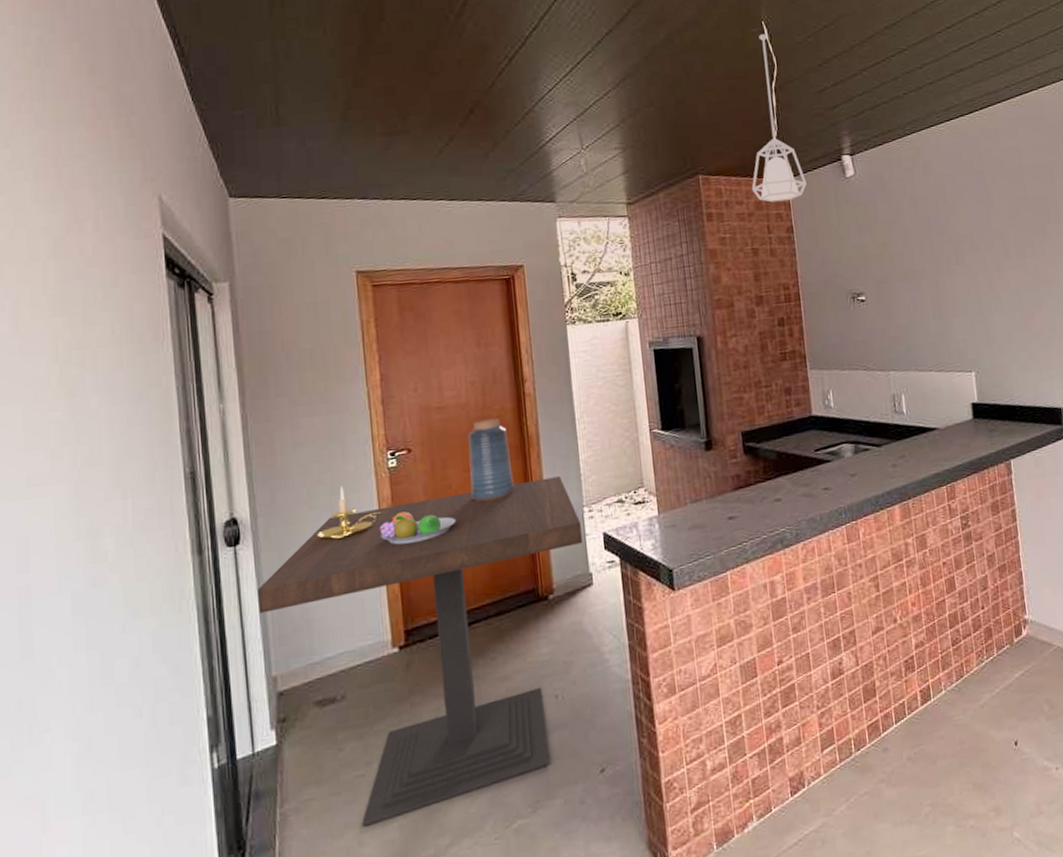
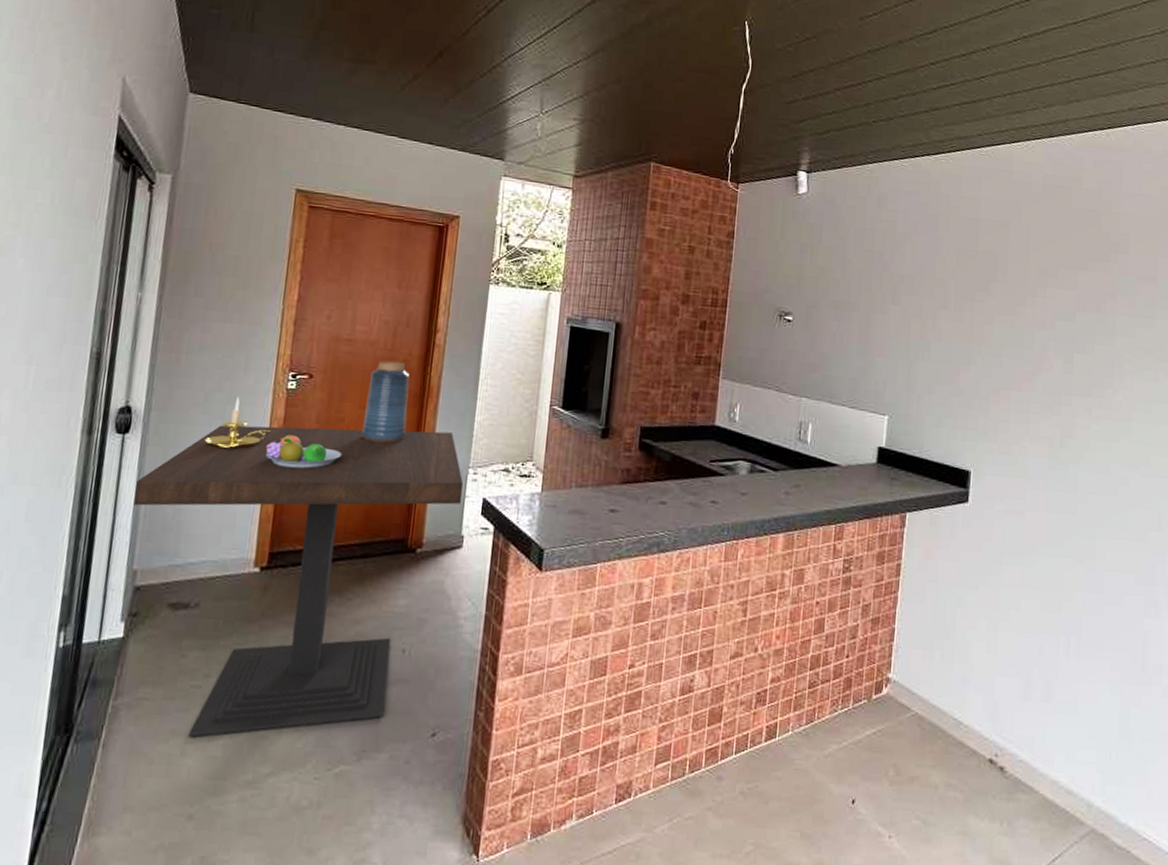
pendant lamp: present [751,34,807,203] -> none [701,34,757,206]

